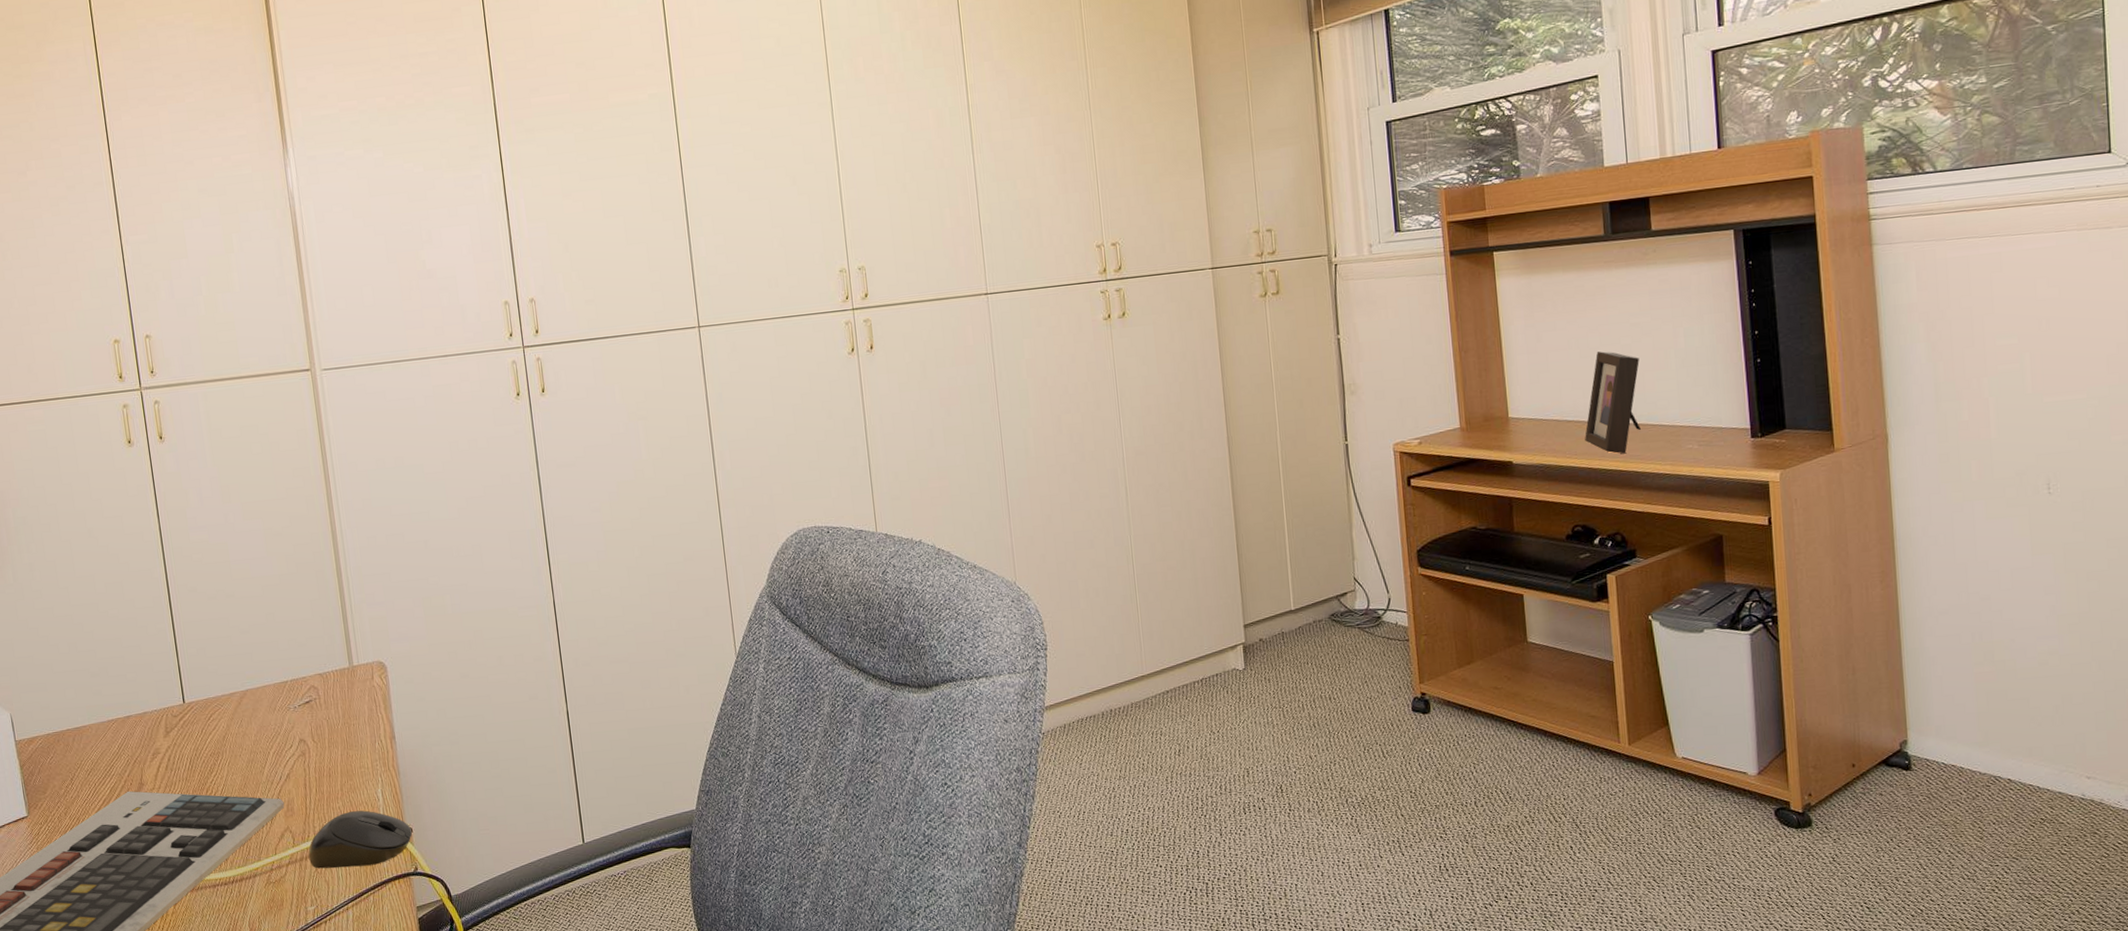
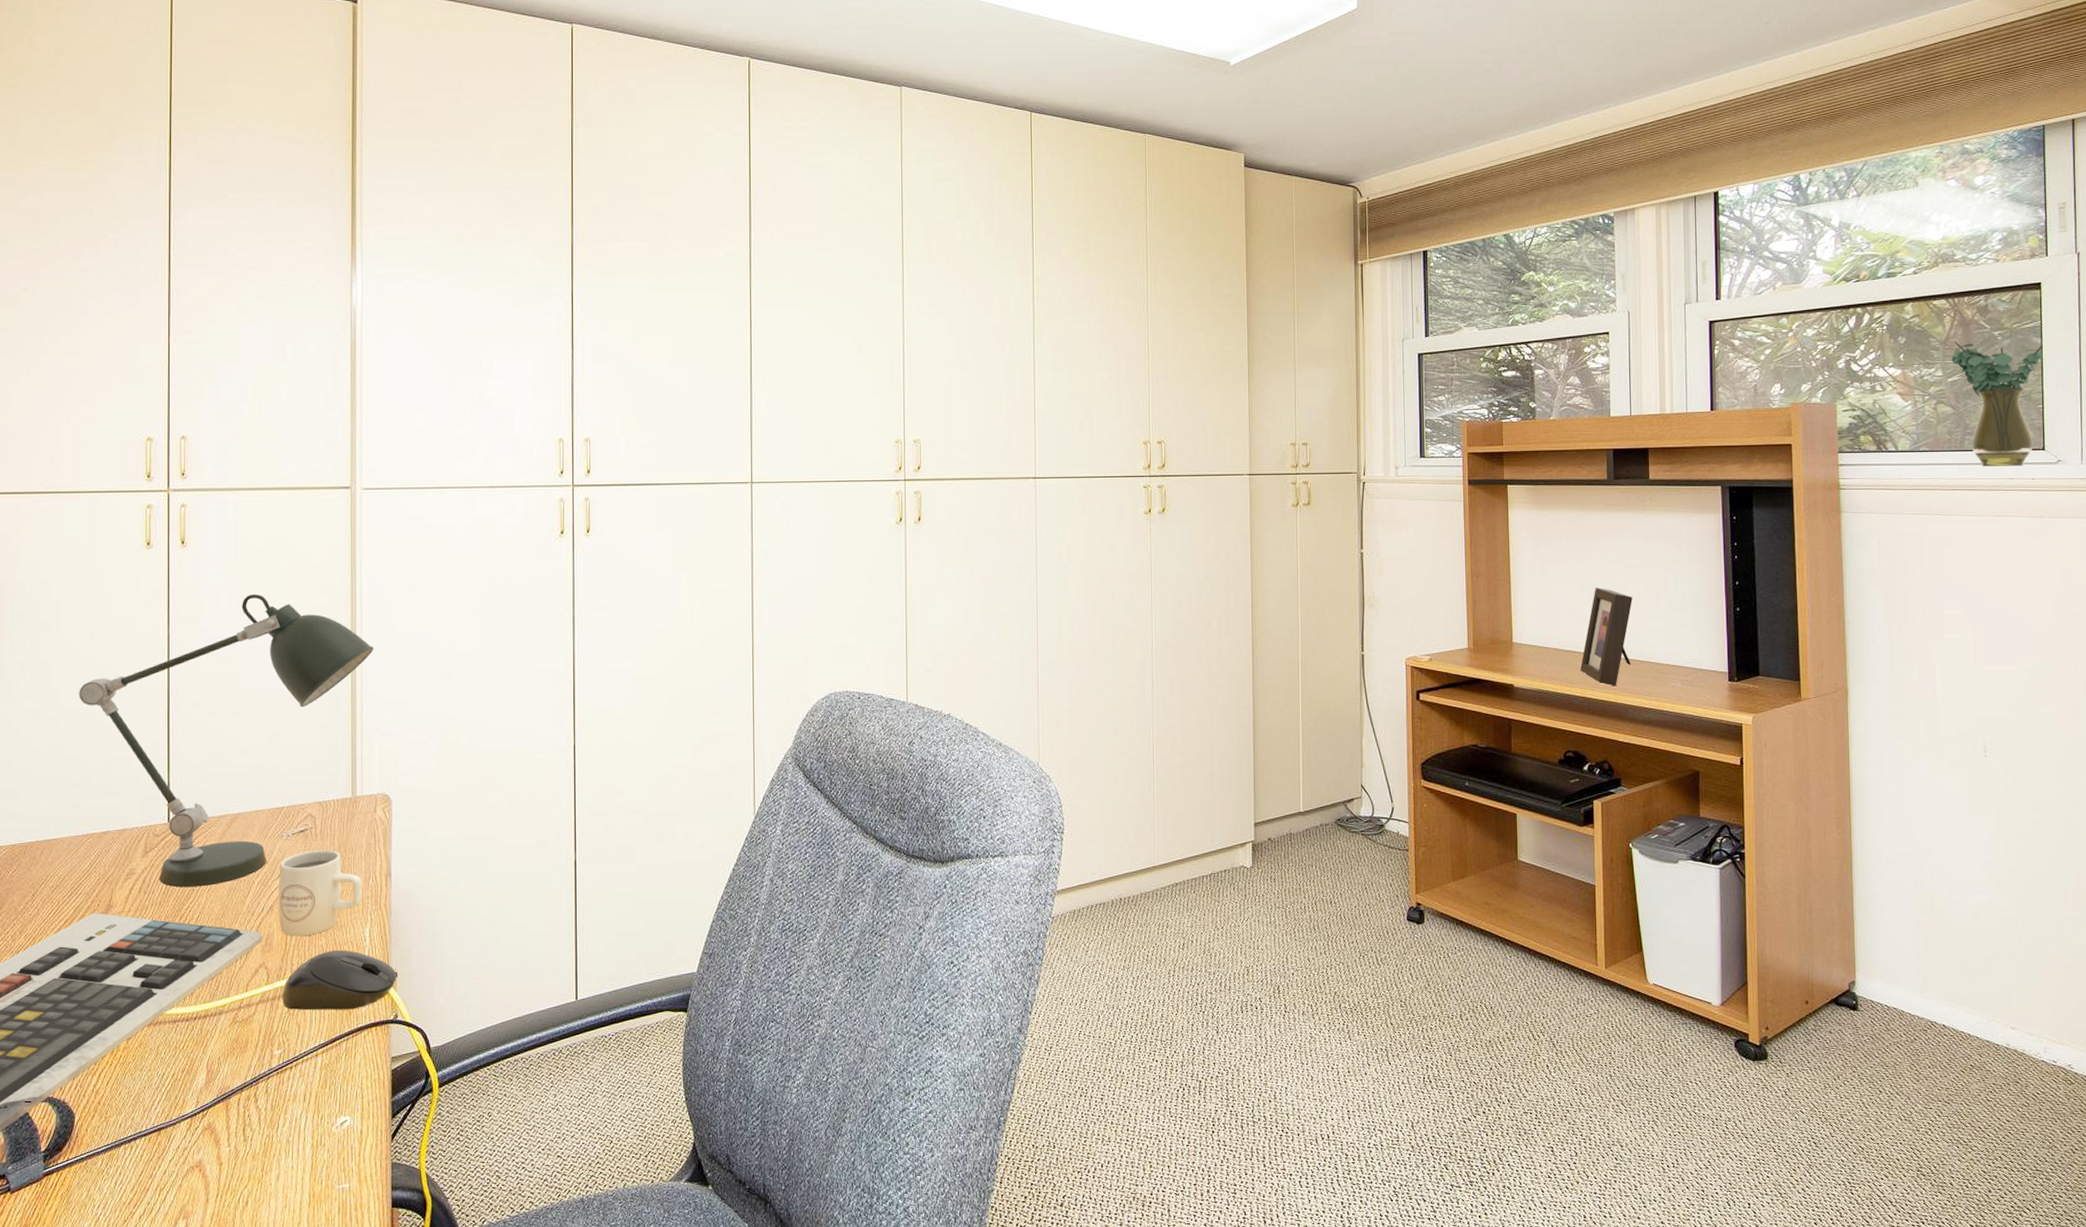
desk lamp: none [85,480,352,763] -> present [79,593,374,888]
mug: none [291,718,371,802] -> present [278,850,362,937]
vase: none [1996,35,2107,178] -> present [1951,341,2044,466]

